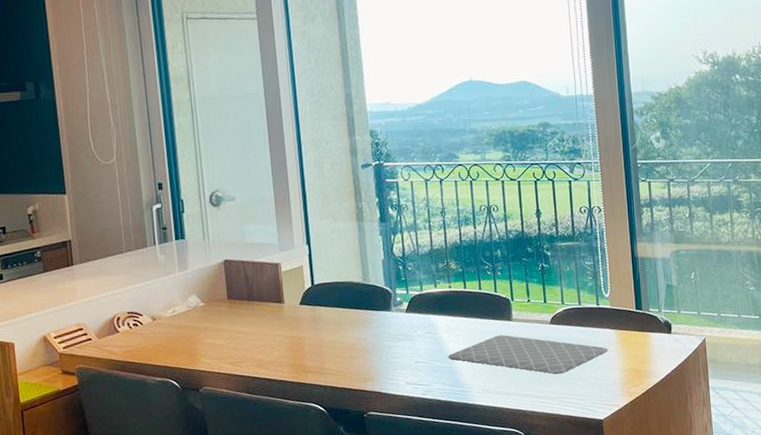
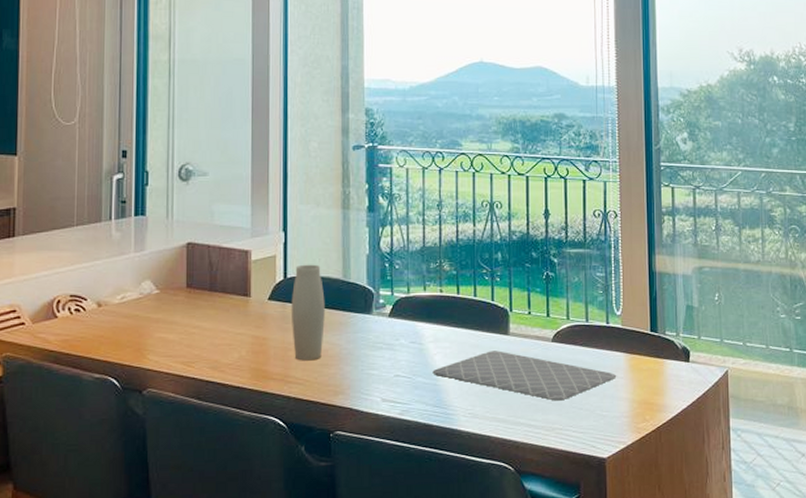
vase: none [319,271,351,355] -> present [290,264,325,361]

